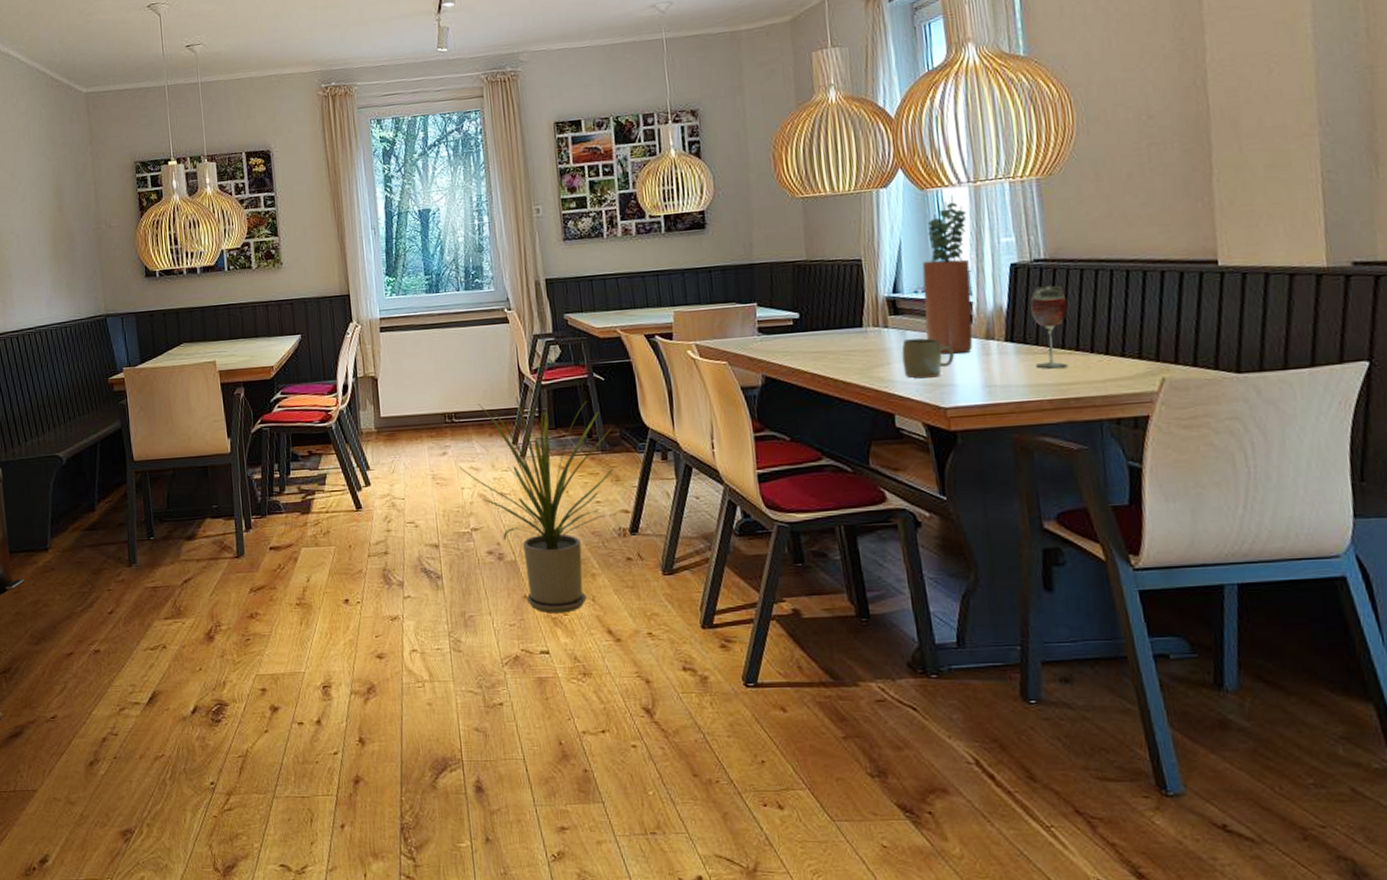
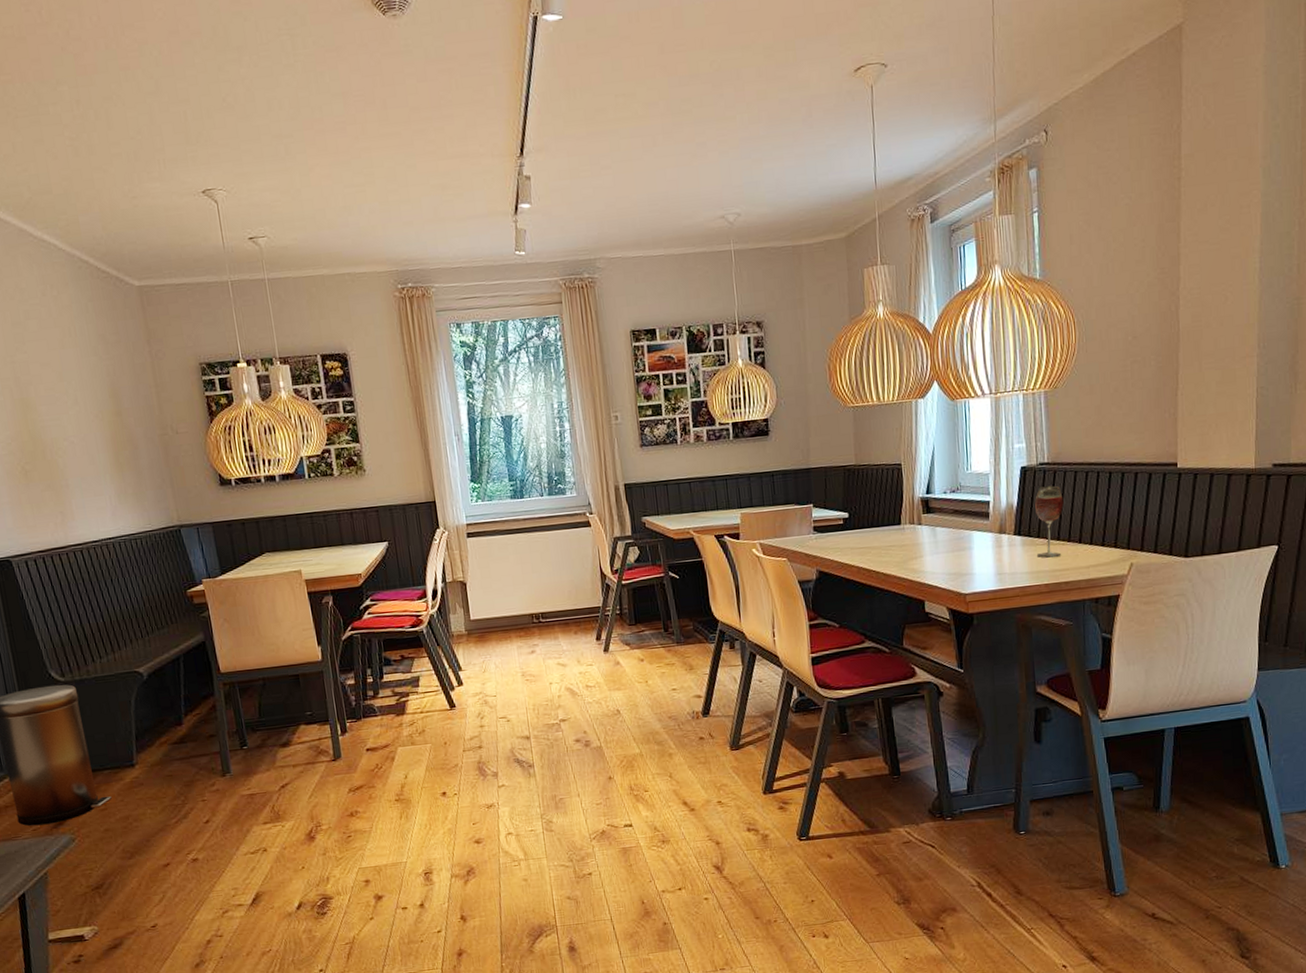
house plant: present [458,395,618,614] -> none [546,595,692,791]
mug: present [901,338,954,379] -> none [932,533,974,569]
vase: present [922,195,973,354] -> none [950,405,989,547]

